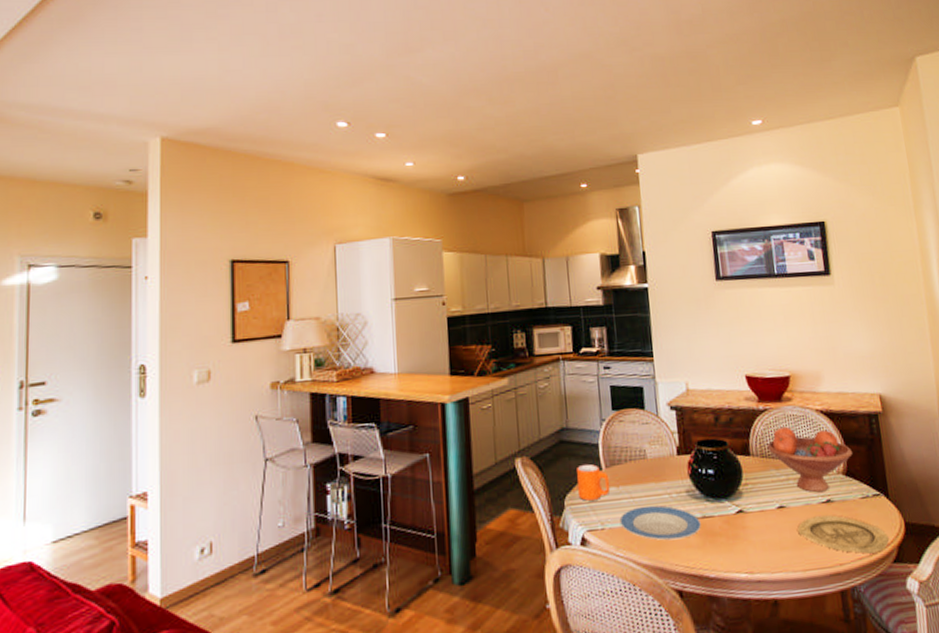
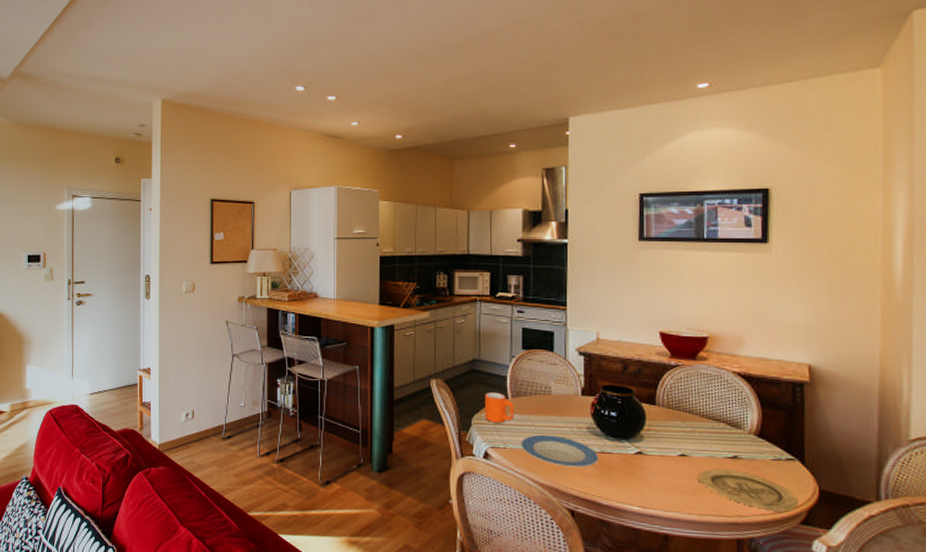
fruit bowl: present [767,426,853,493] -> none [675,383,768,449]

